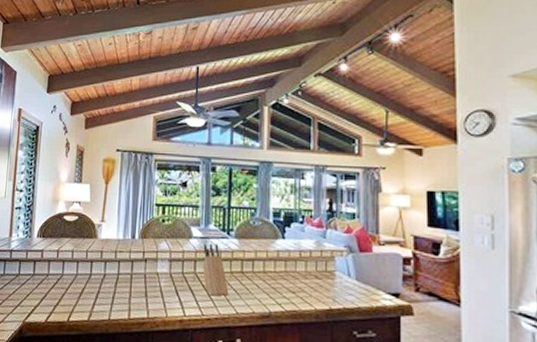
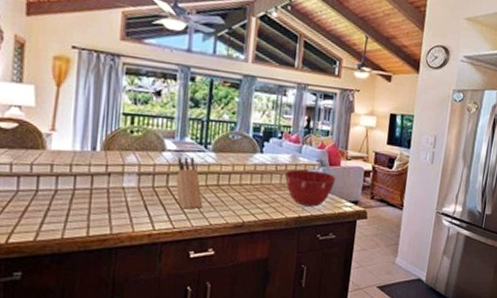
mixing bowl: none [309,256,369,299] -> present [284,169,336,207]

